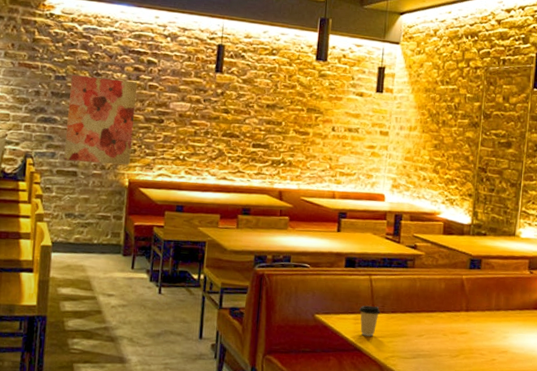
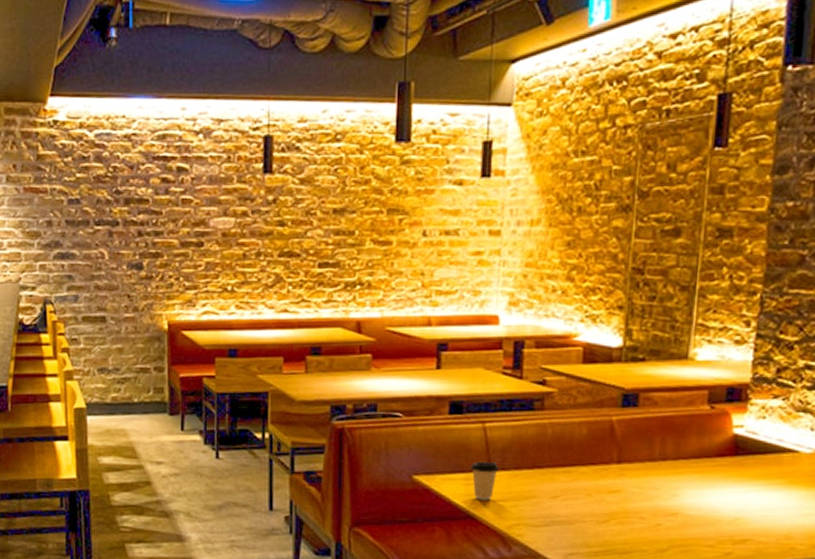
wall art: present [63,74,138,165] -> none [87,195,168,304]

